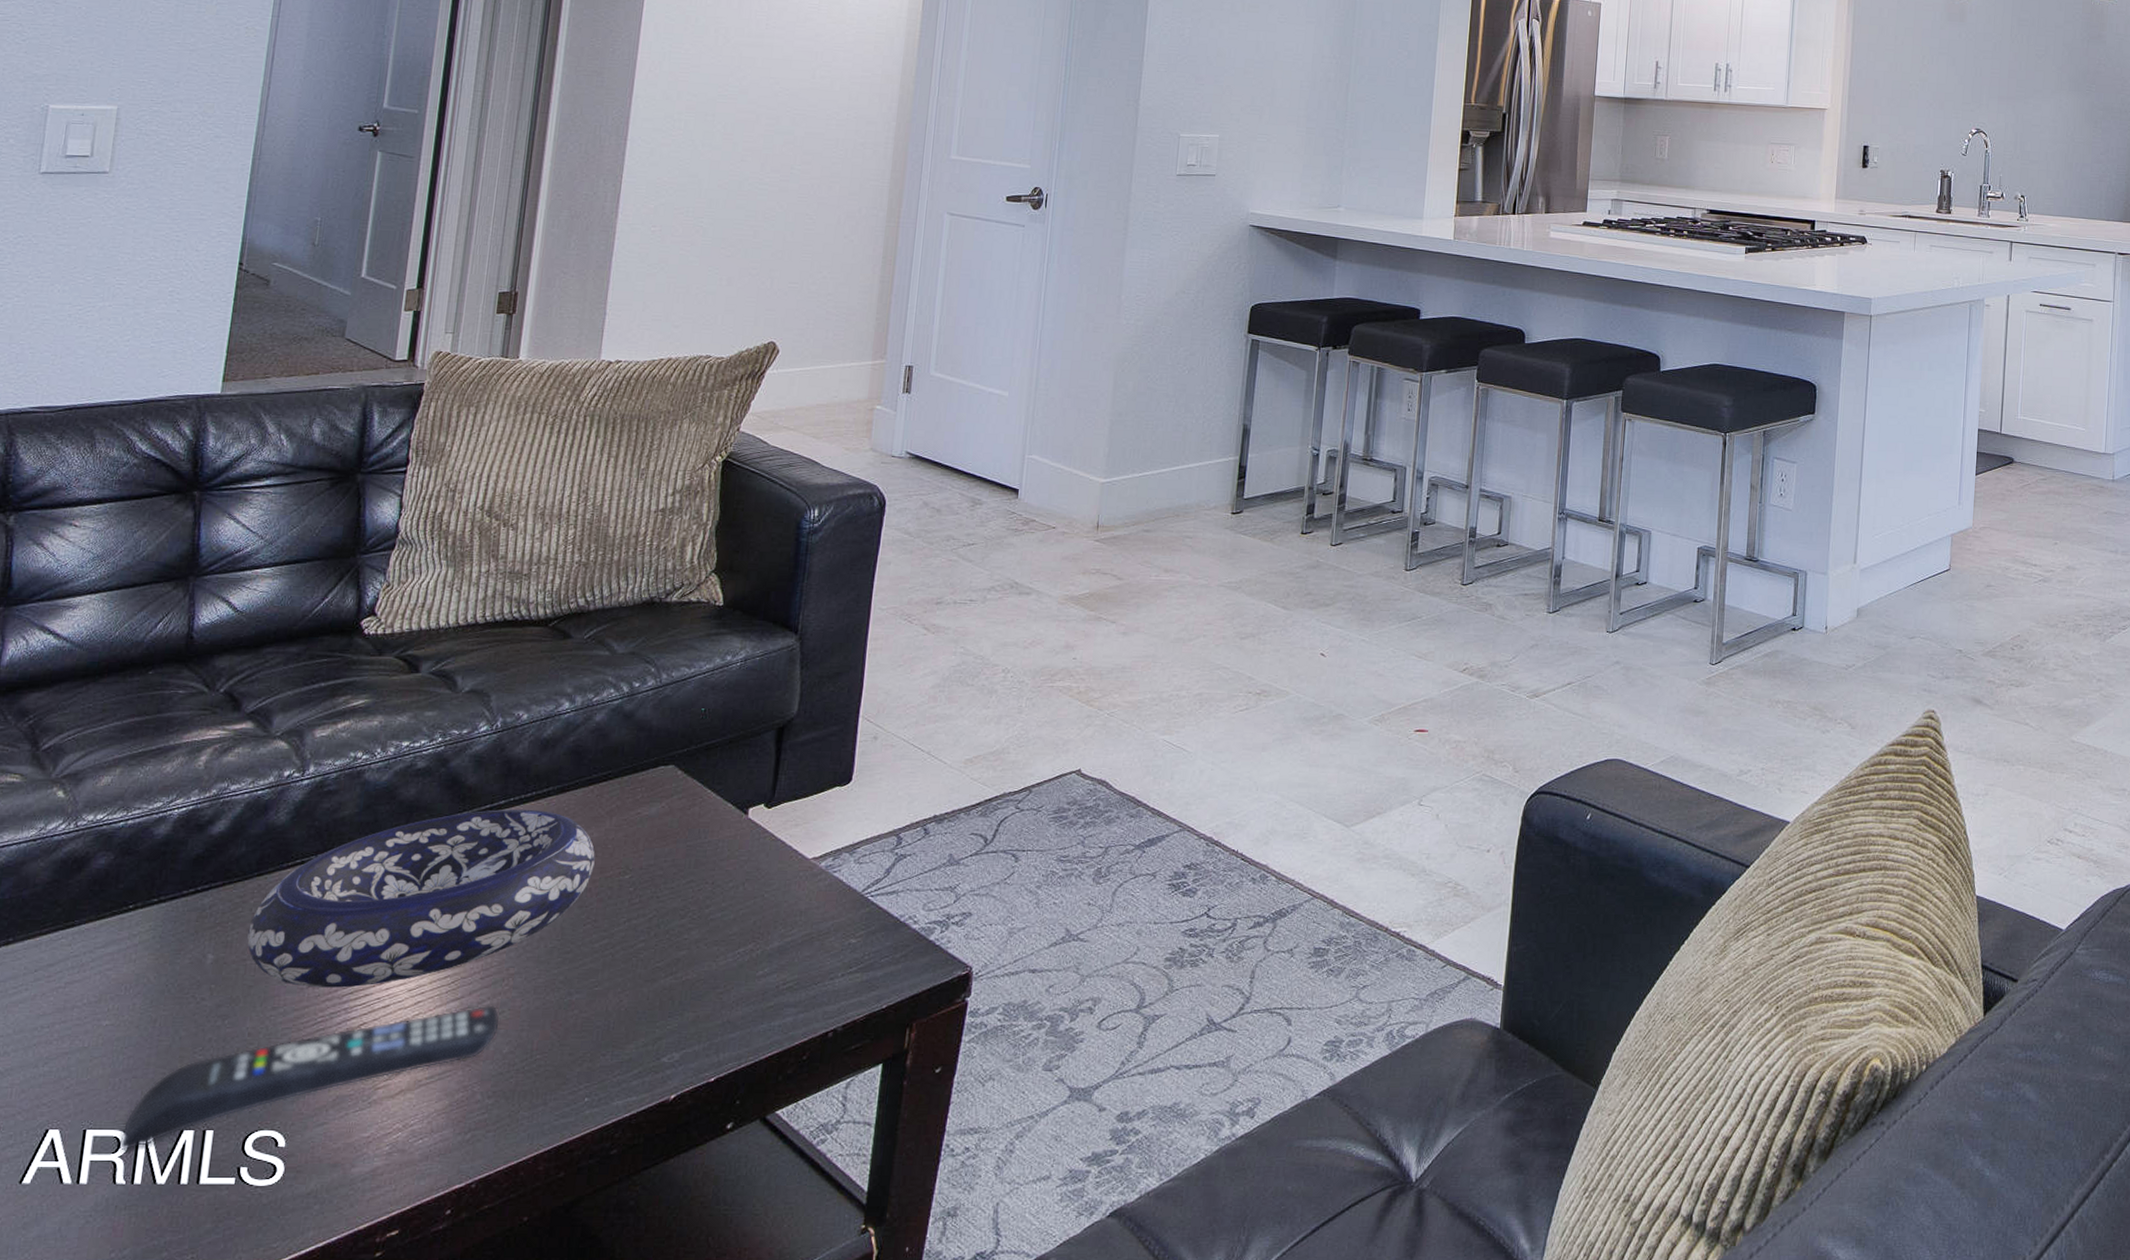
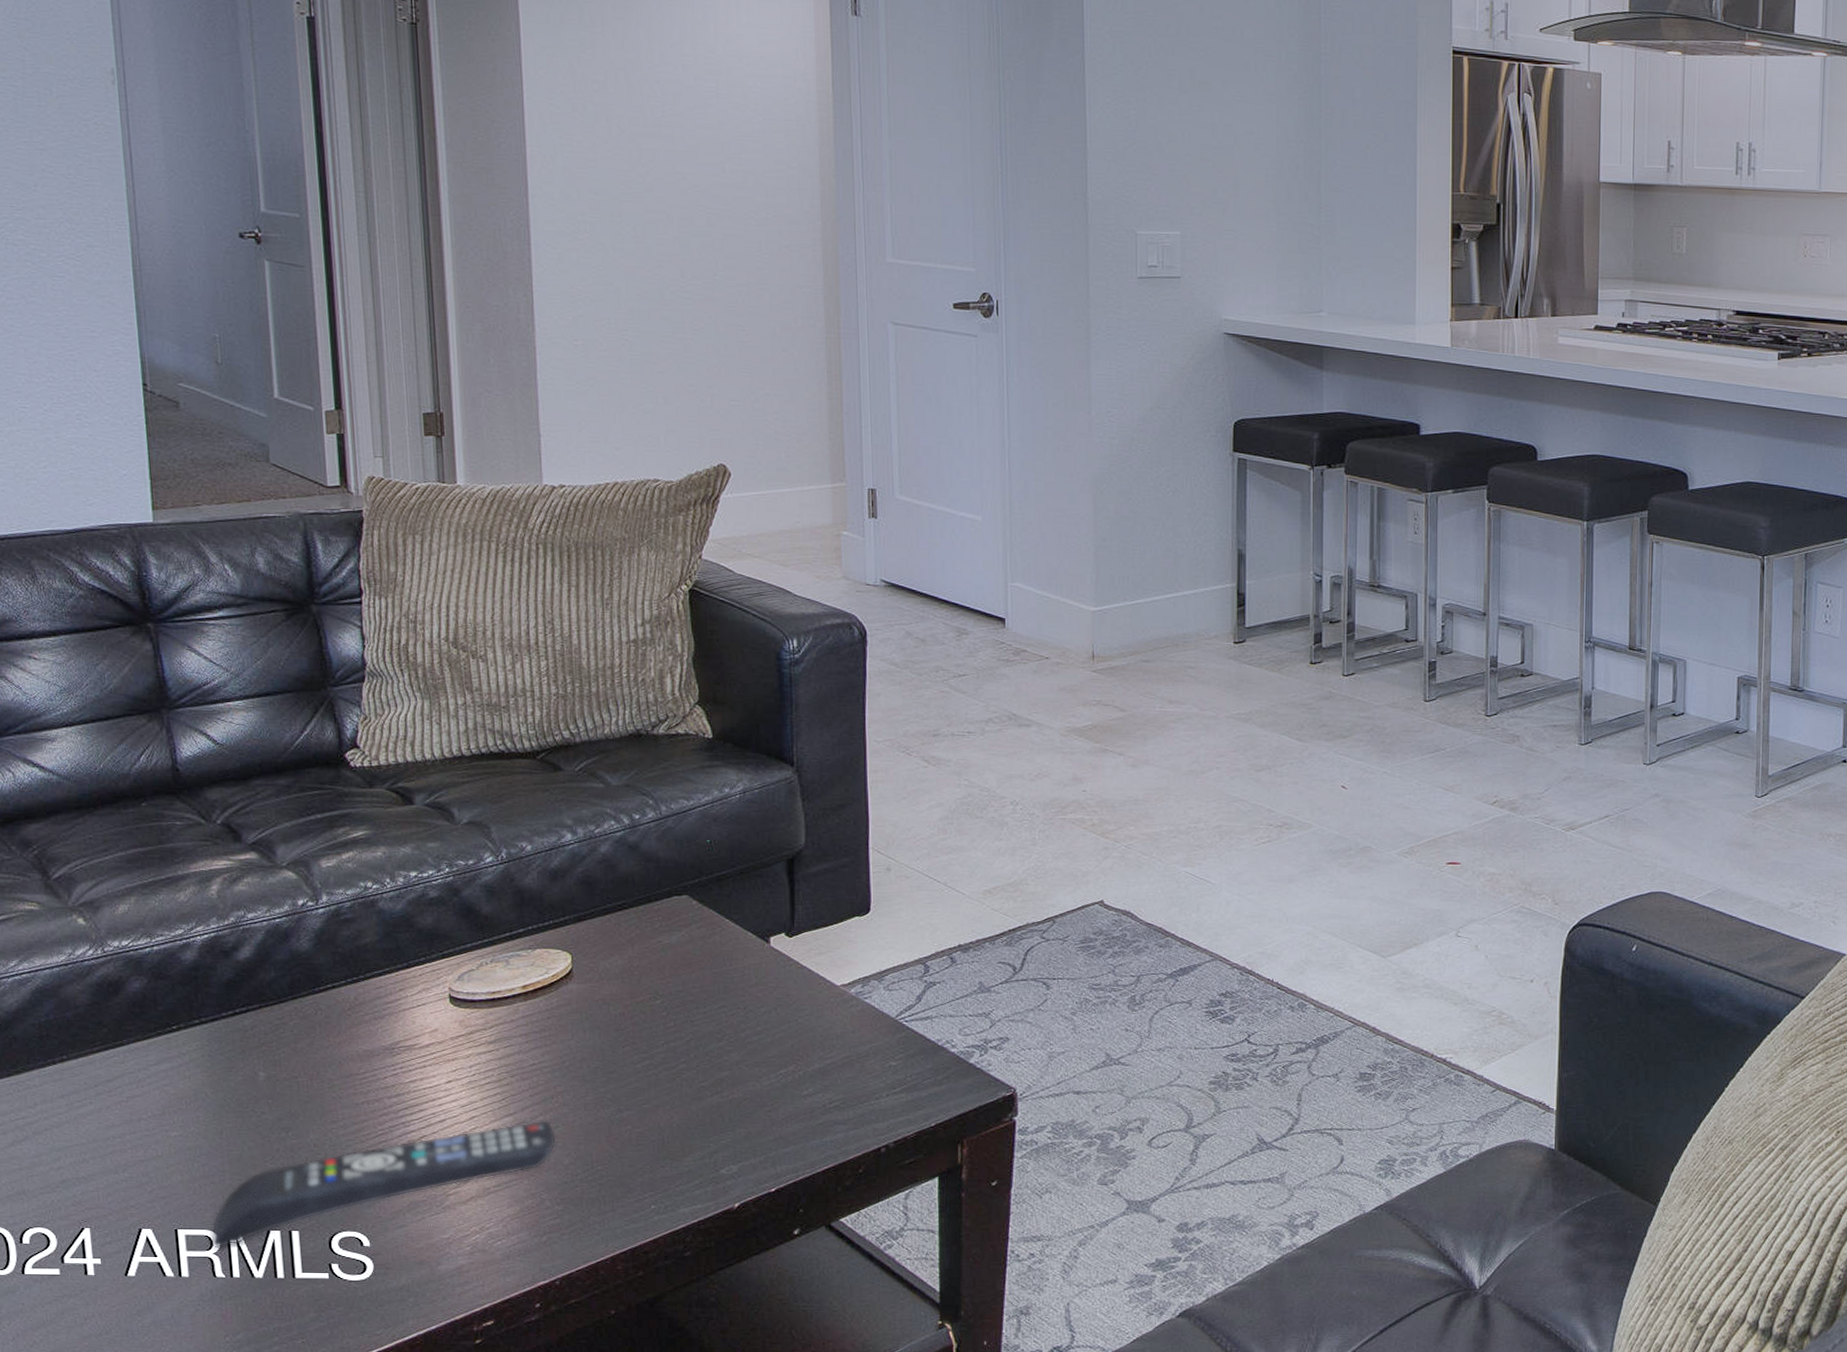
decorative bowl: present [247,808,595,988] -> none [293,937,624,1104]

